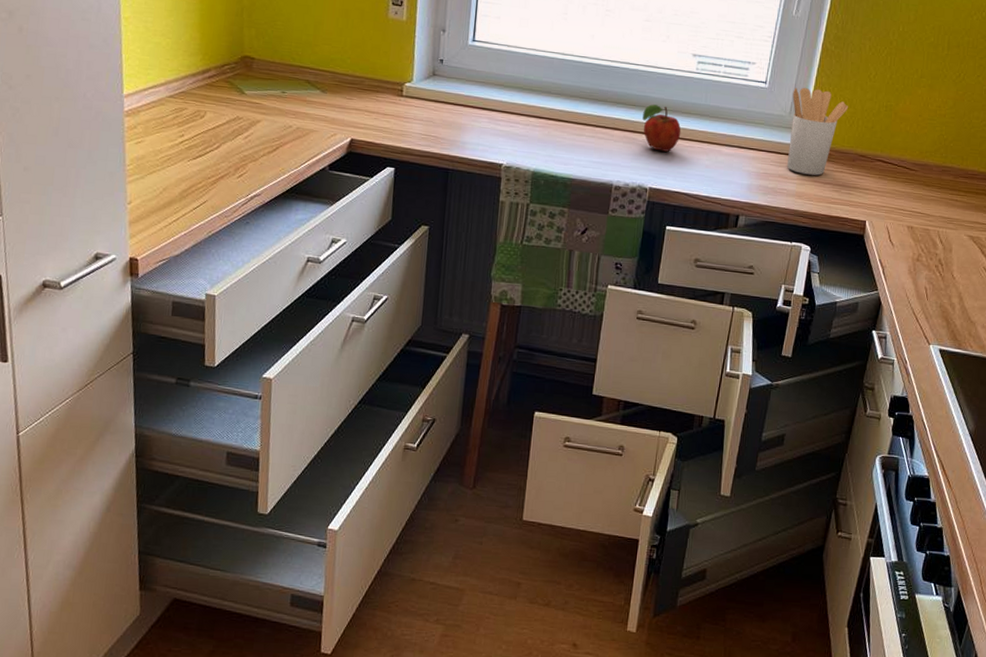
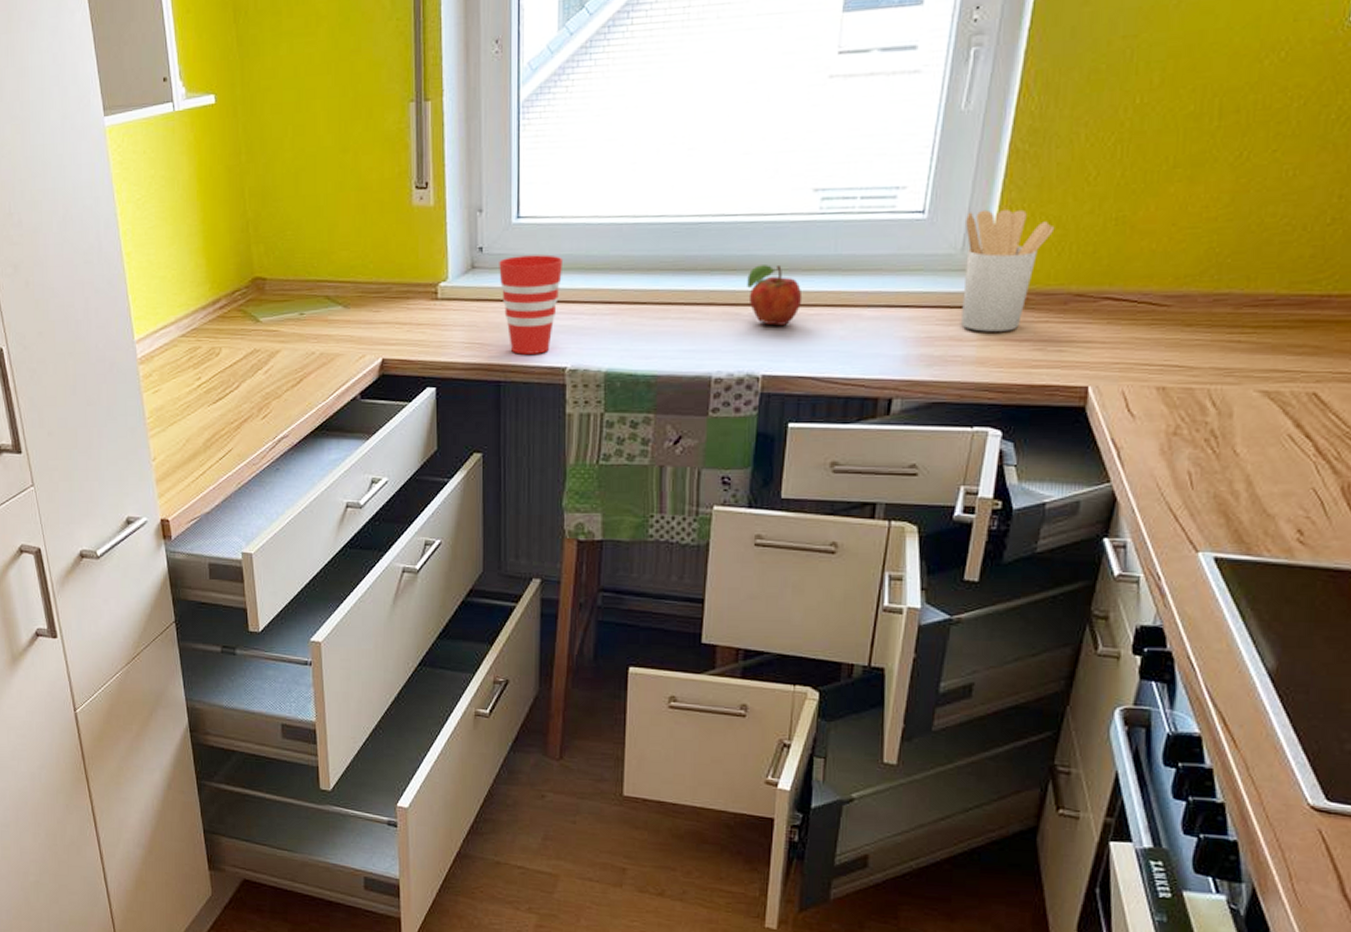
cup: none [455,70,507,151] -> present [499,254,564,355]

